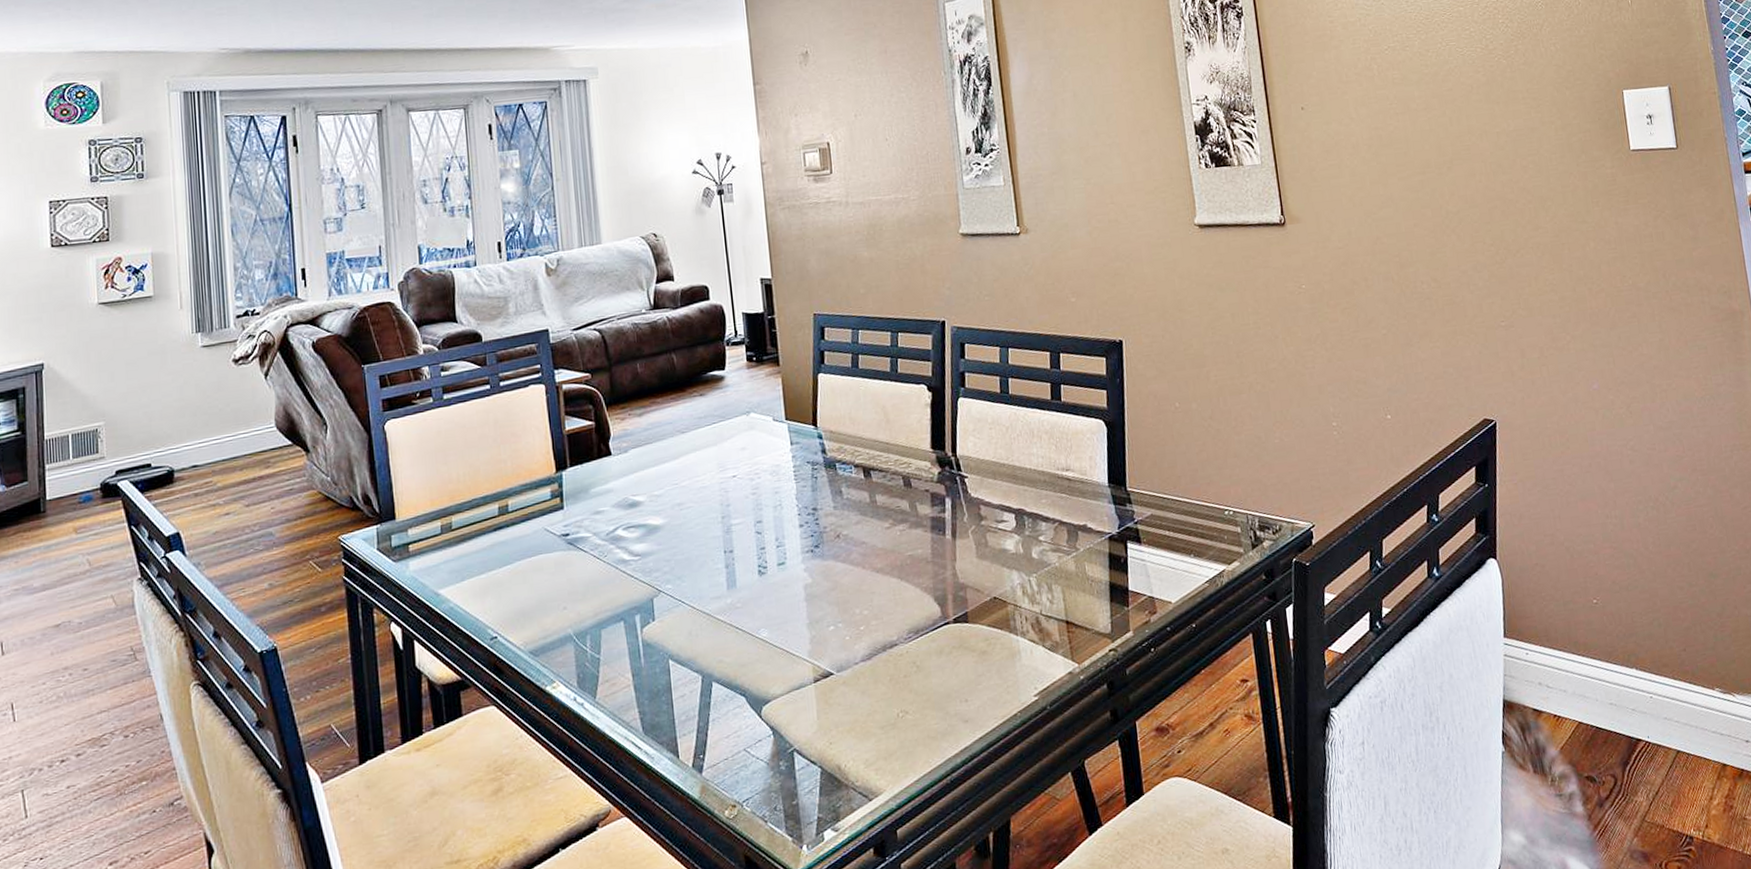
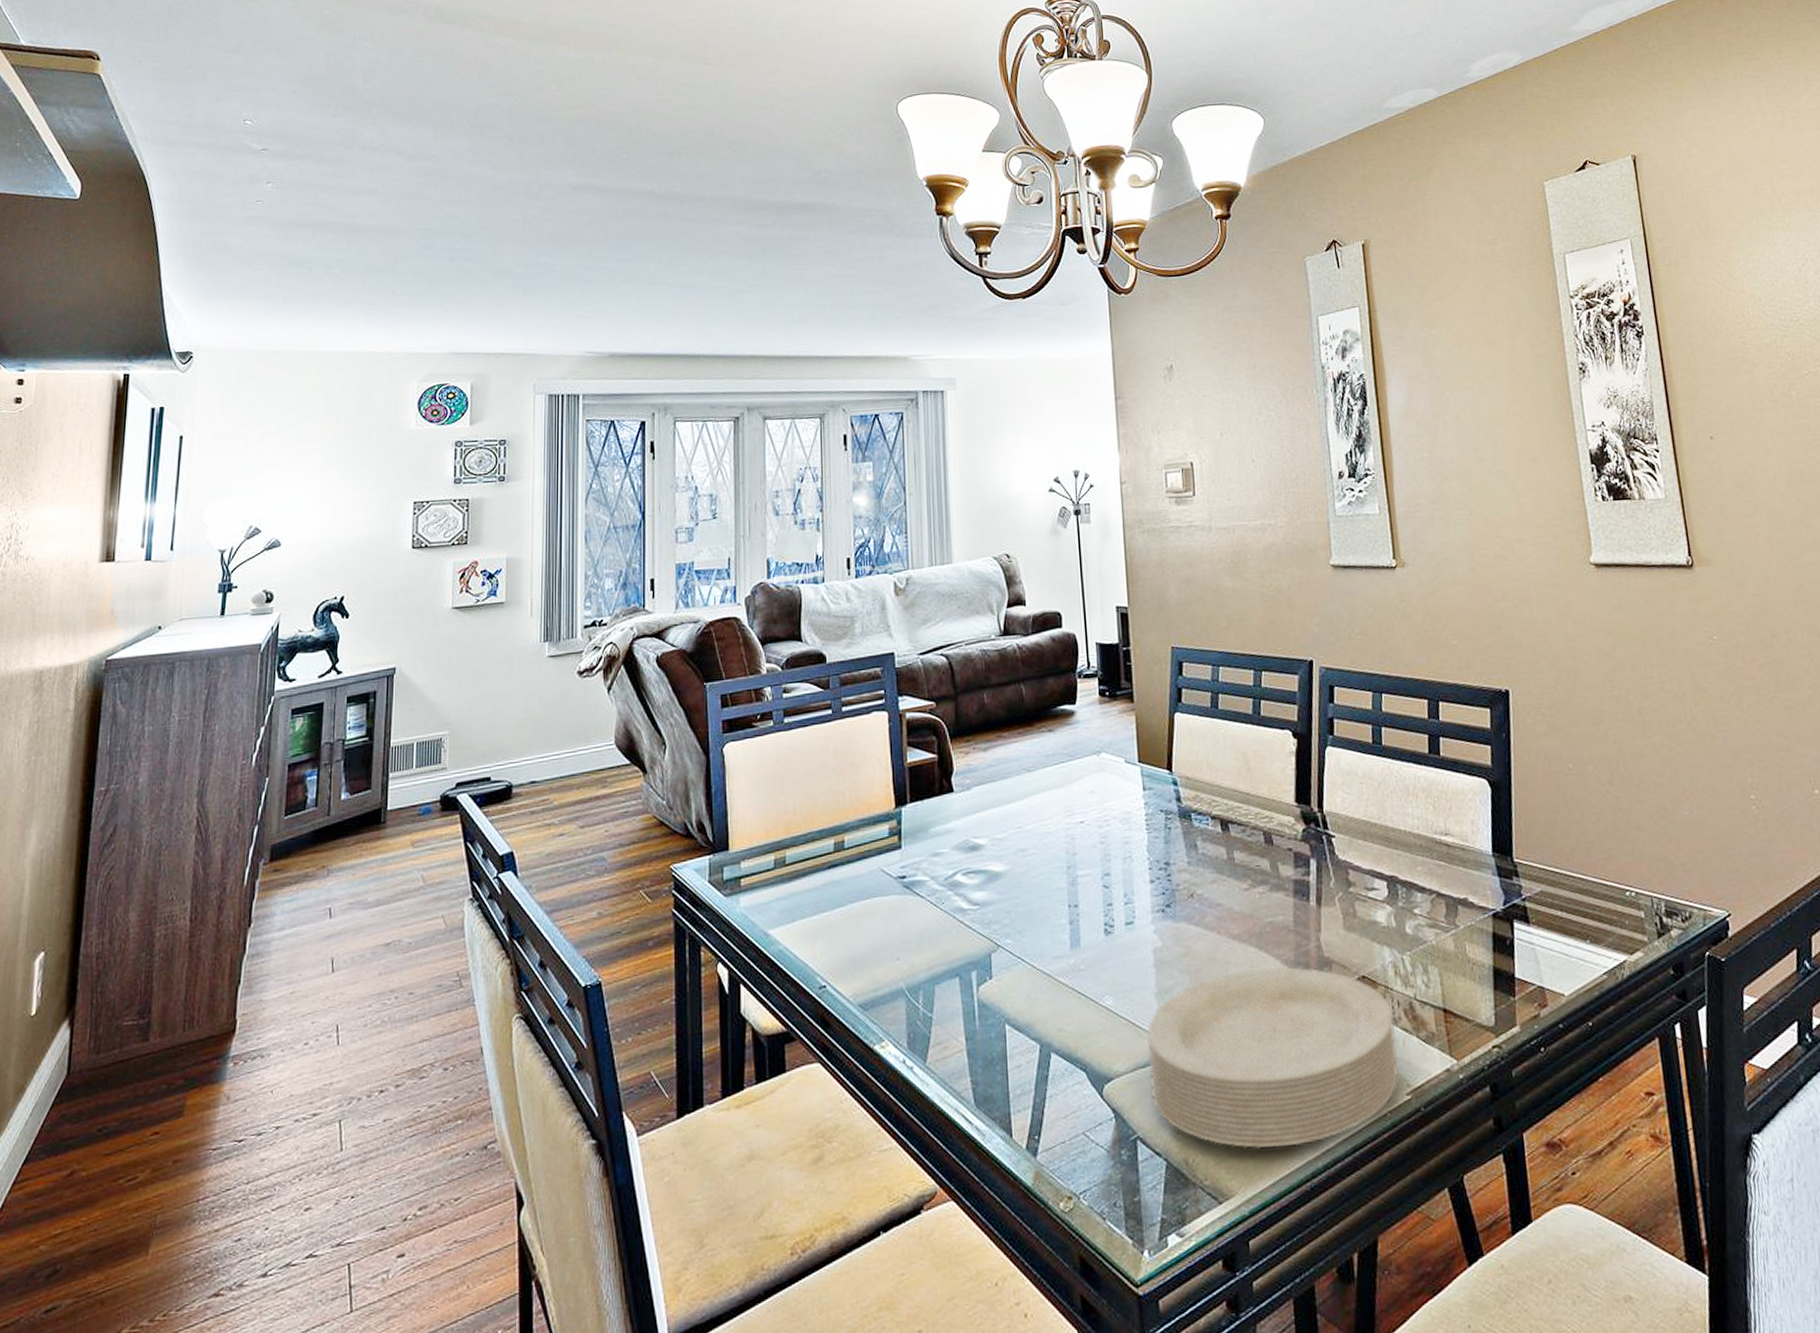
plate: none [800,593,1028,752] -> present [1147,967,1399,1149]

